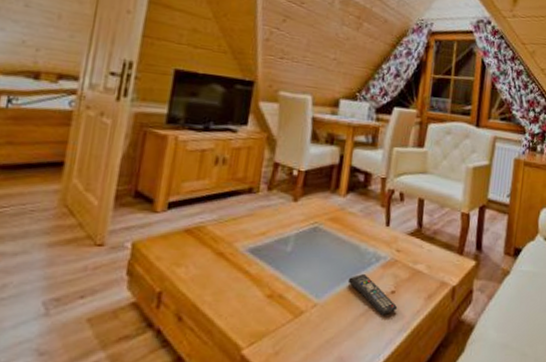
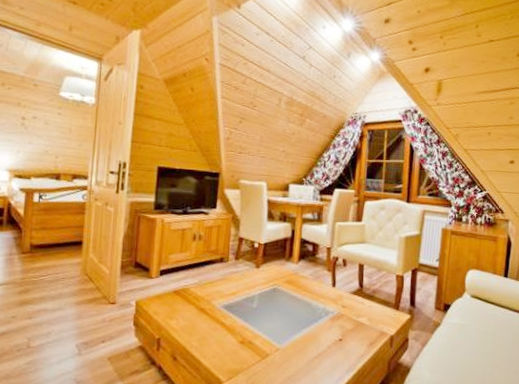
remote control: present [347,273,398,316] -> none [303,325,345,359]

